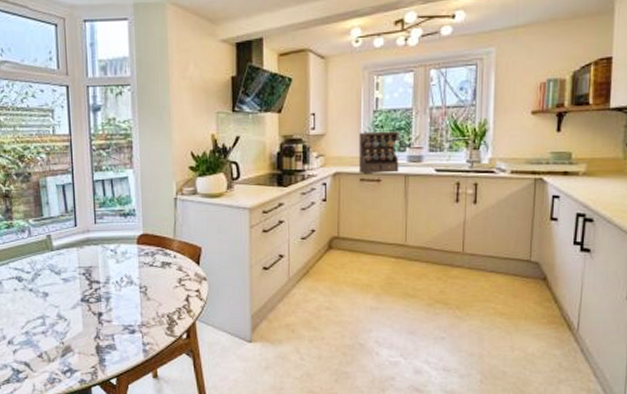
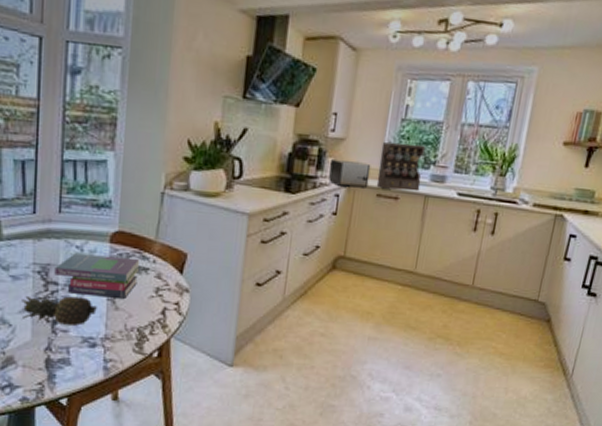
fruit: none [73,292,133,316] -> present [22,296,97,326]
books: none [96,255,163,290] -> present [54,253,139,299]
toaster: none [315,152,351,176] -> present [328,158,371,188]

